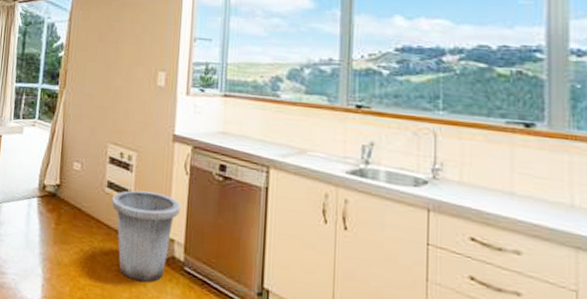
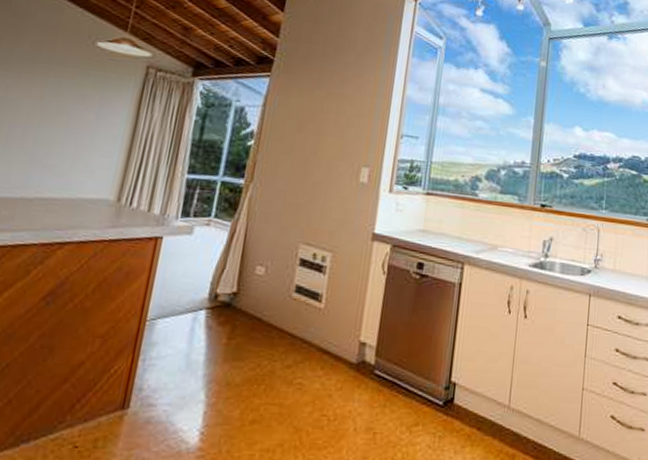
trash can: present [112,190,180,283] -> none [299,293,375,393]

